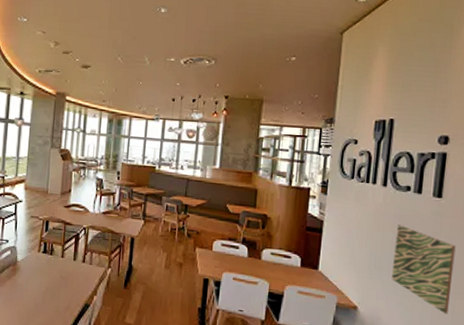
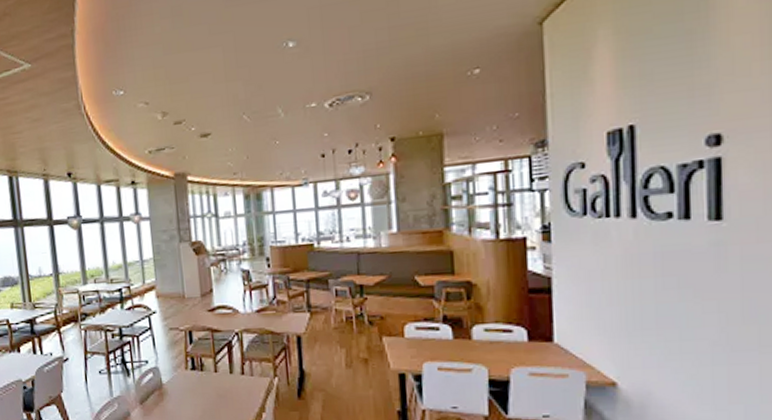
wall art: present [392,225,456,314] -> none [659,266,754,377]

